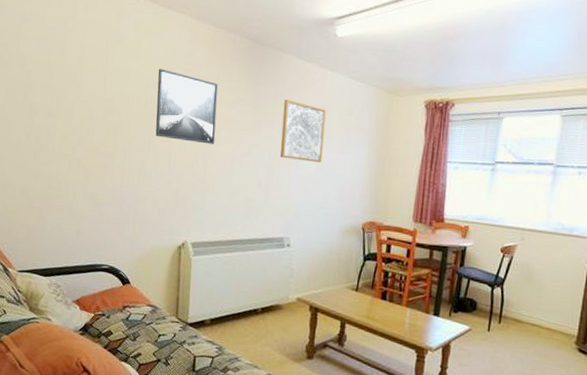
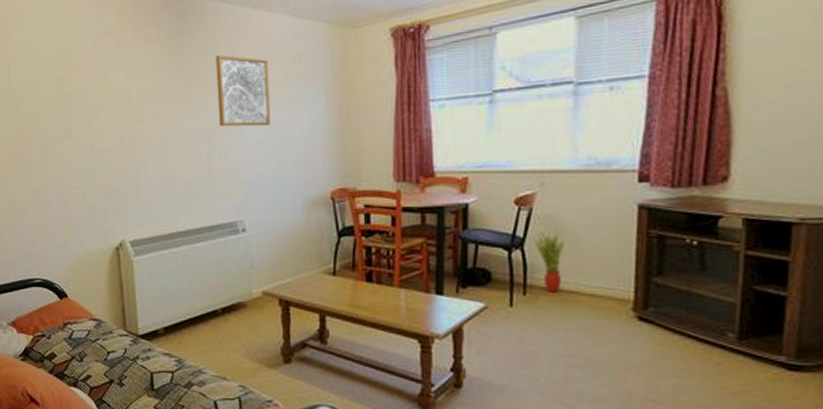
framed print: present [155,68,218,144] -> none [65,43,141,124]
potted plant: none [511,275,533,324] -> present [534,231,565,293]

